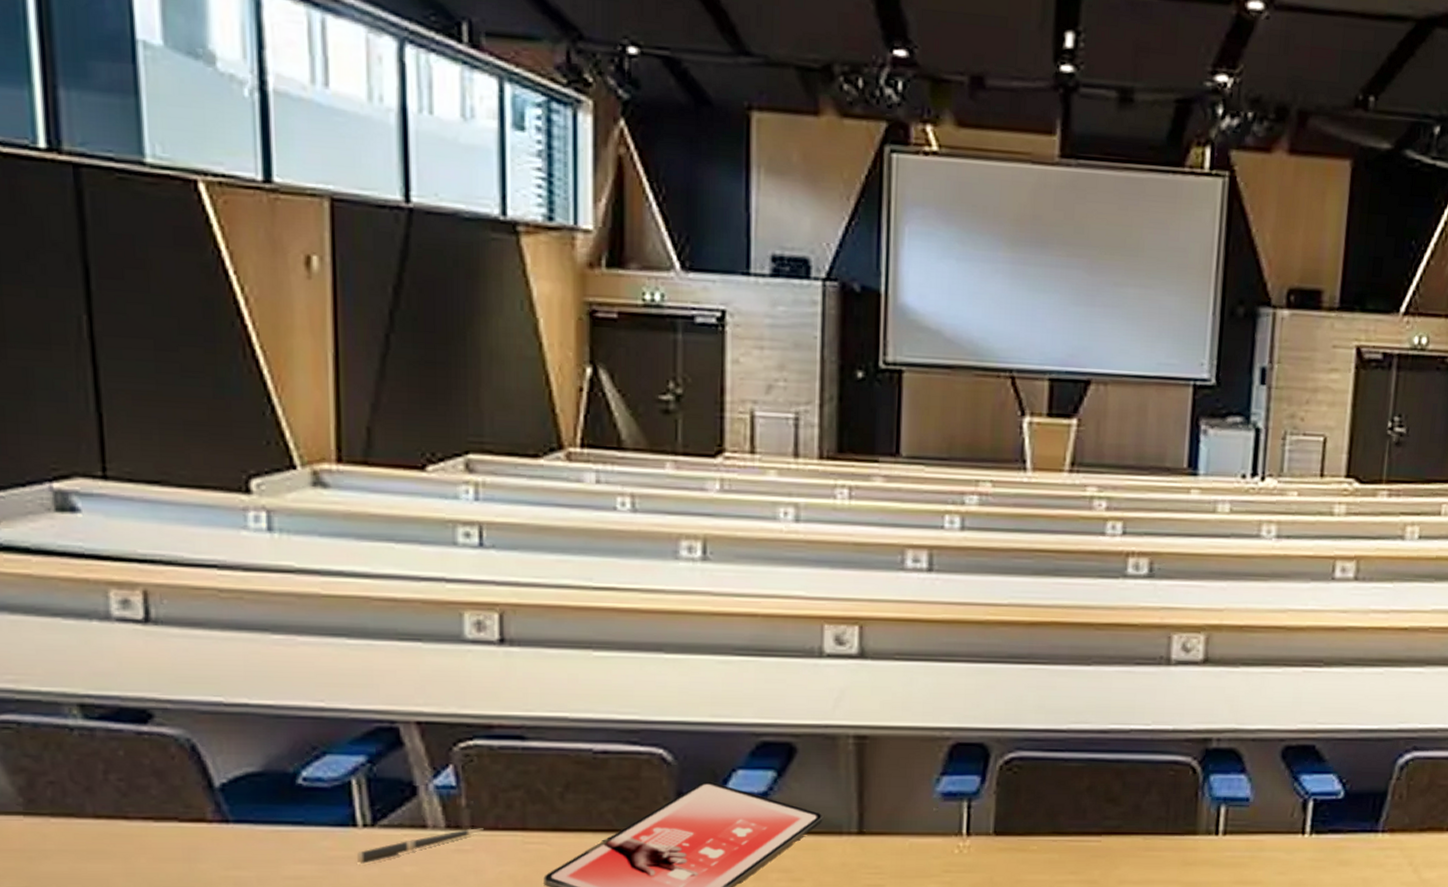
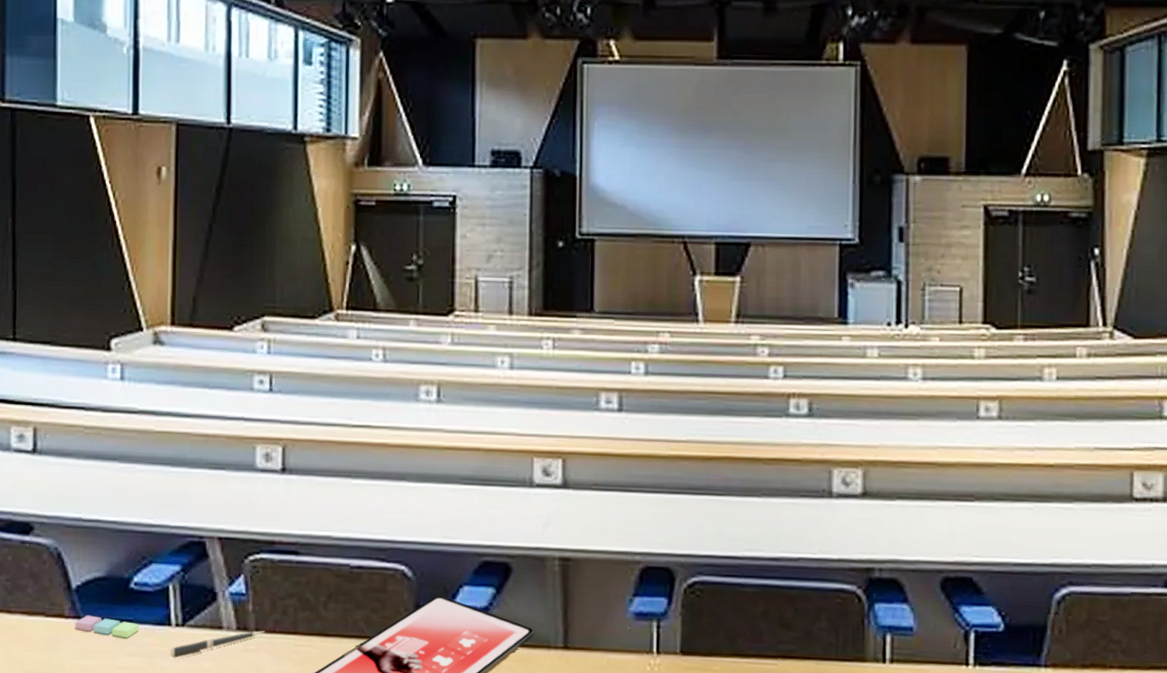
sticky notes: none [222,818,312,845] -> present [75,615,139,640]

